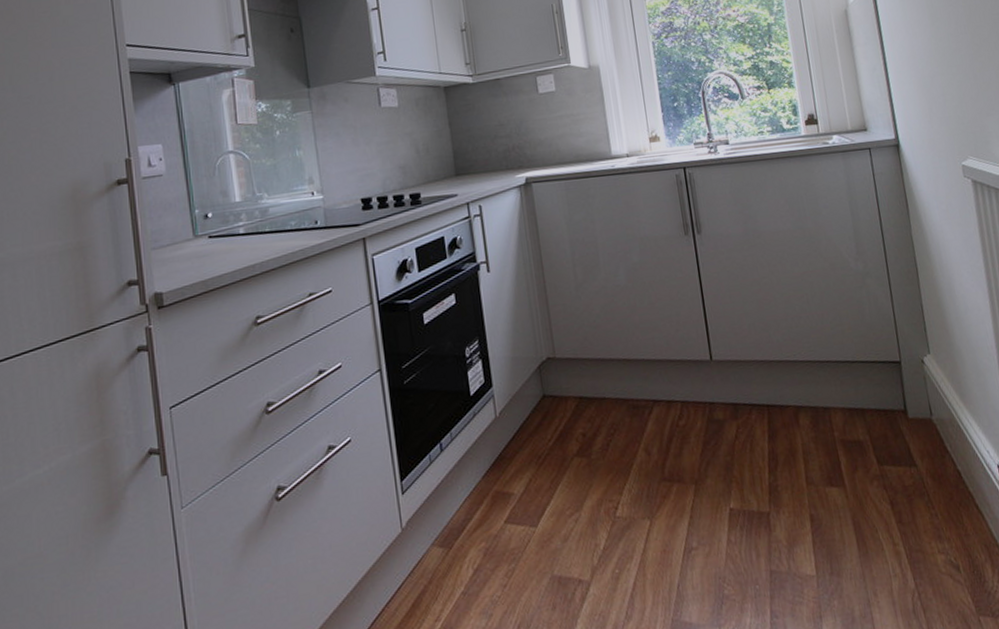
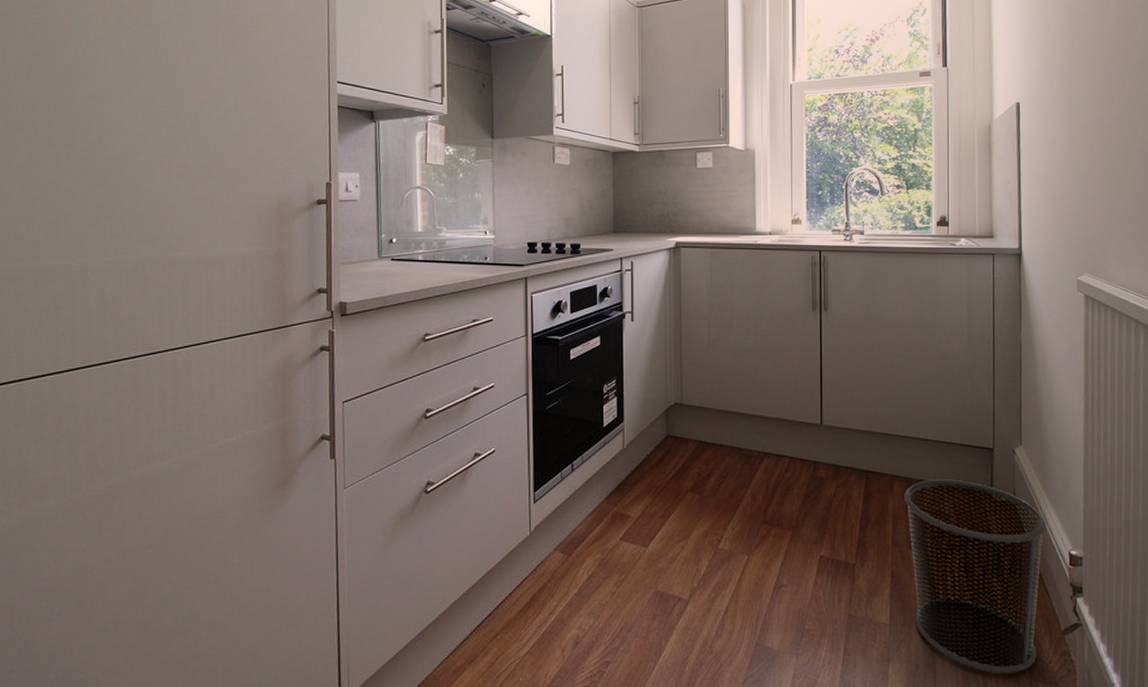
waste bin: none [811,401,981,615] -> present [903,479,1046,674]

